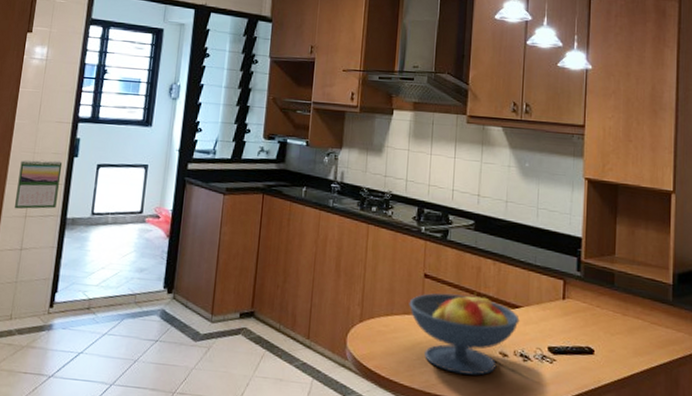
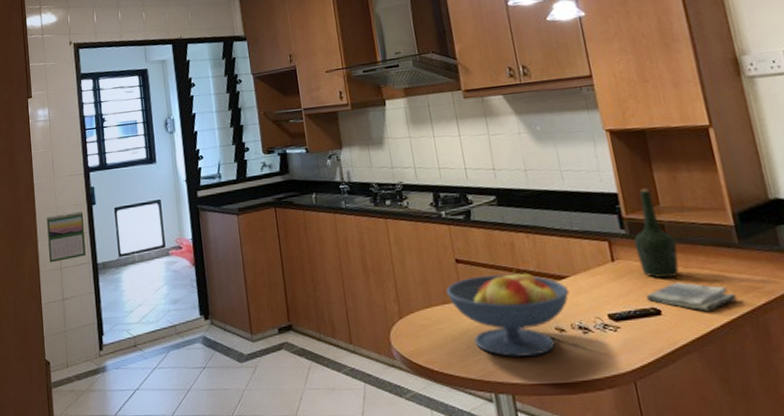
dish towel: none [583,327,660,357] -> present [645,282,737,312]
bottle: none [585,237,621,323] -> present [633,188,680,279]

